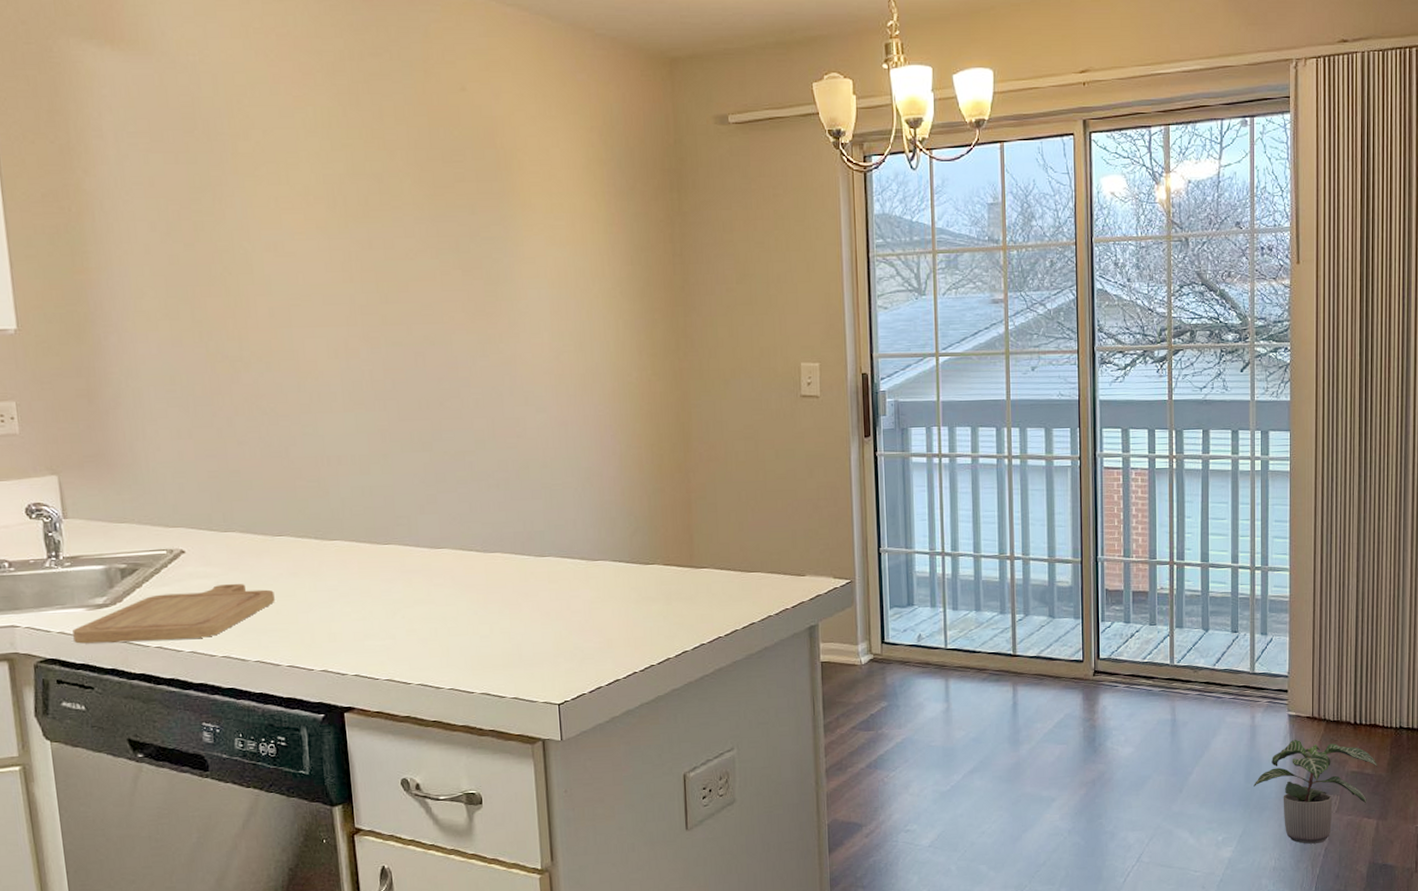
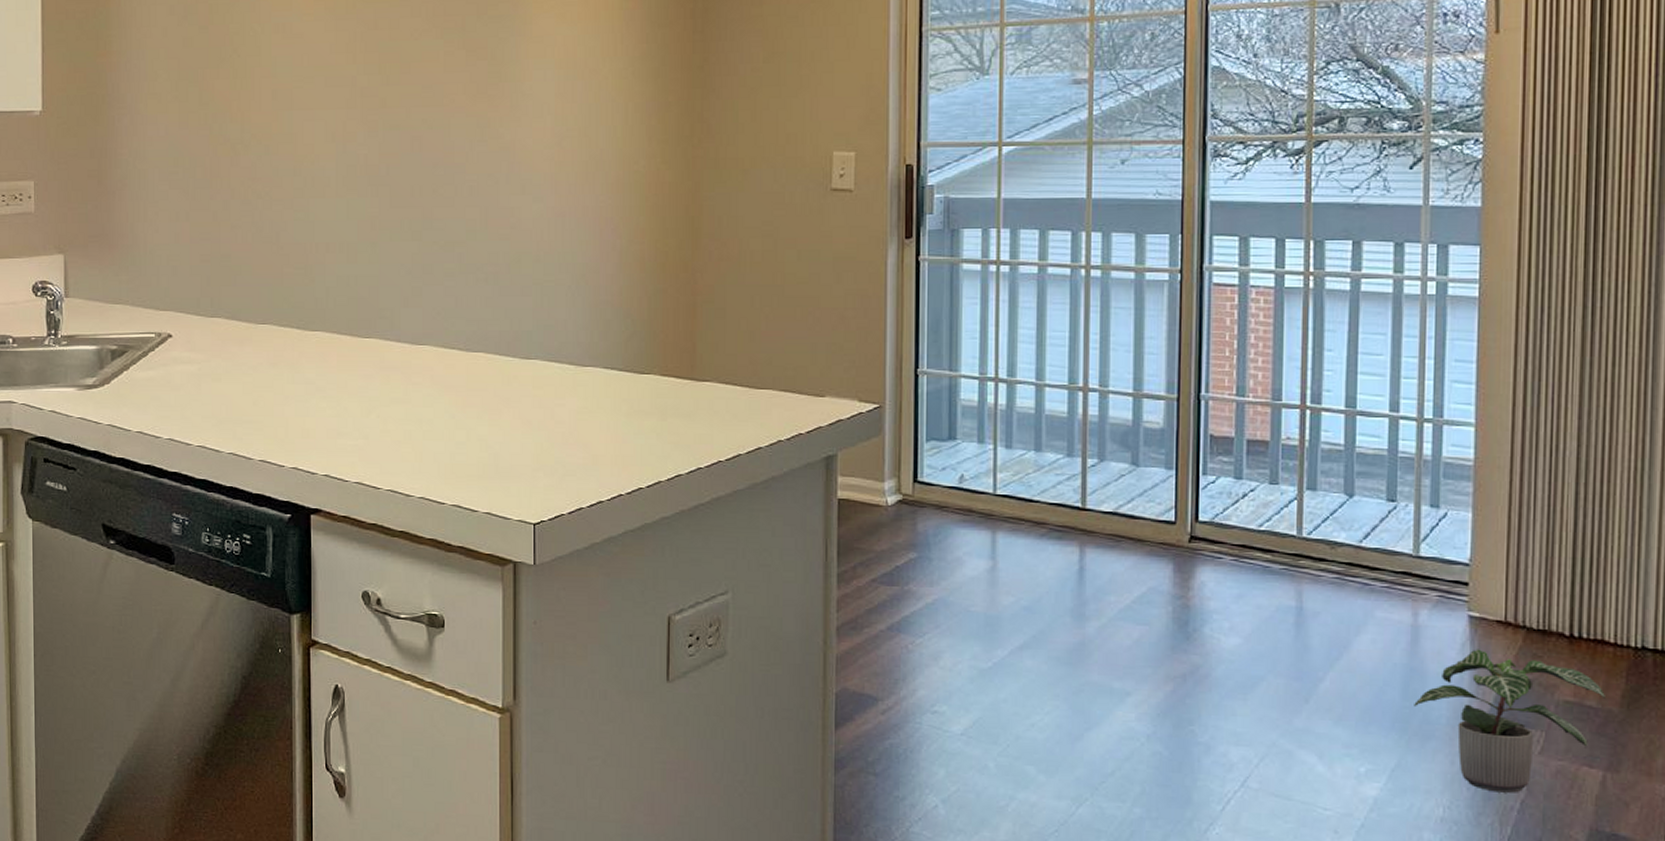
chopping board: present [73,583,275,644] -> none [63,370,253,425]

